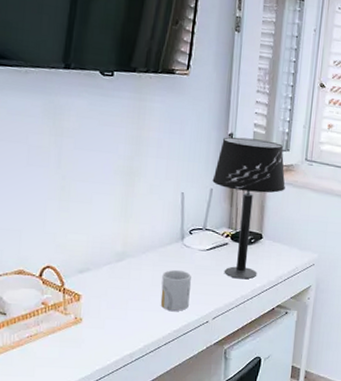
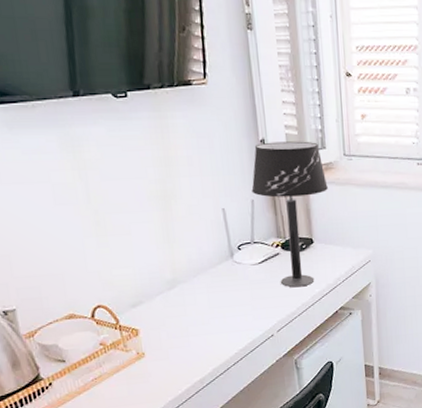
mug: present [160,270,191,311] -> none [218,288,251,331]

